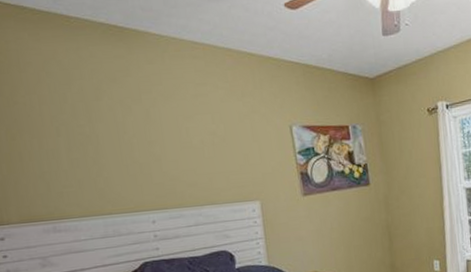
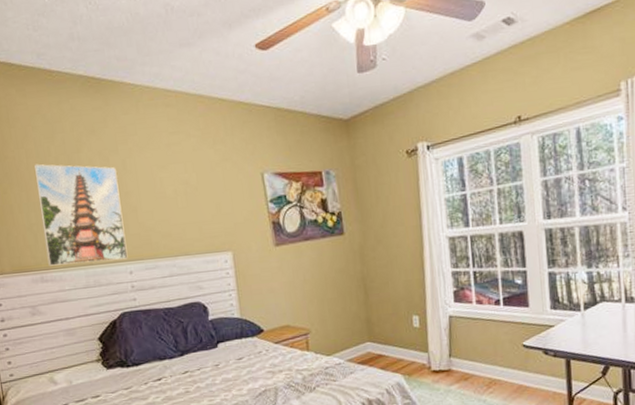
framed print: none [48,110,151,216] -> present [34,164,128,266]

